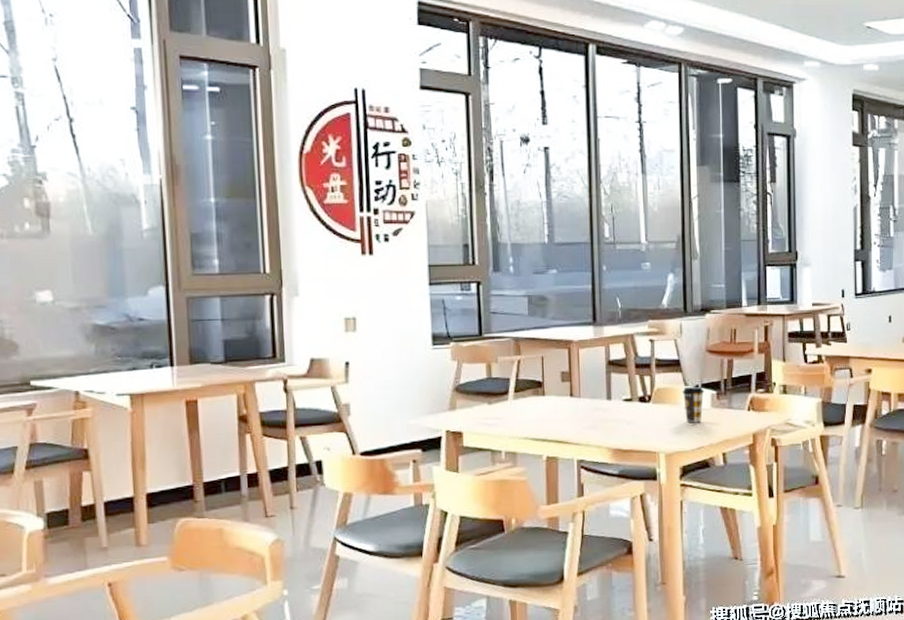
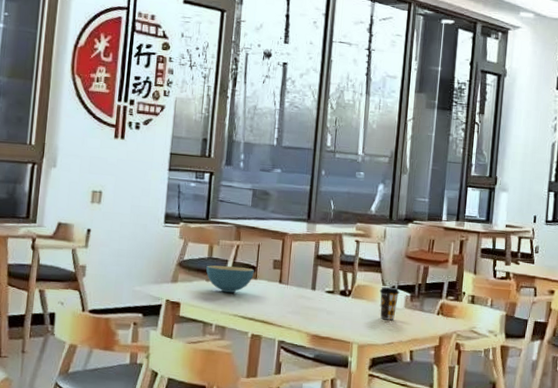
cereal bowl: none [487,384,541,414] -> present [206,265,254,293]

